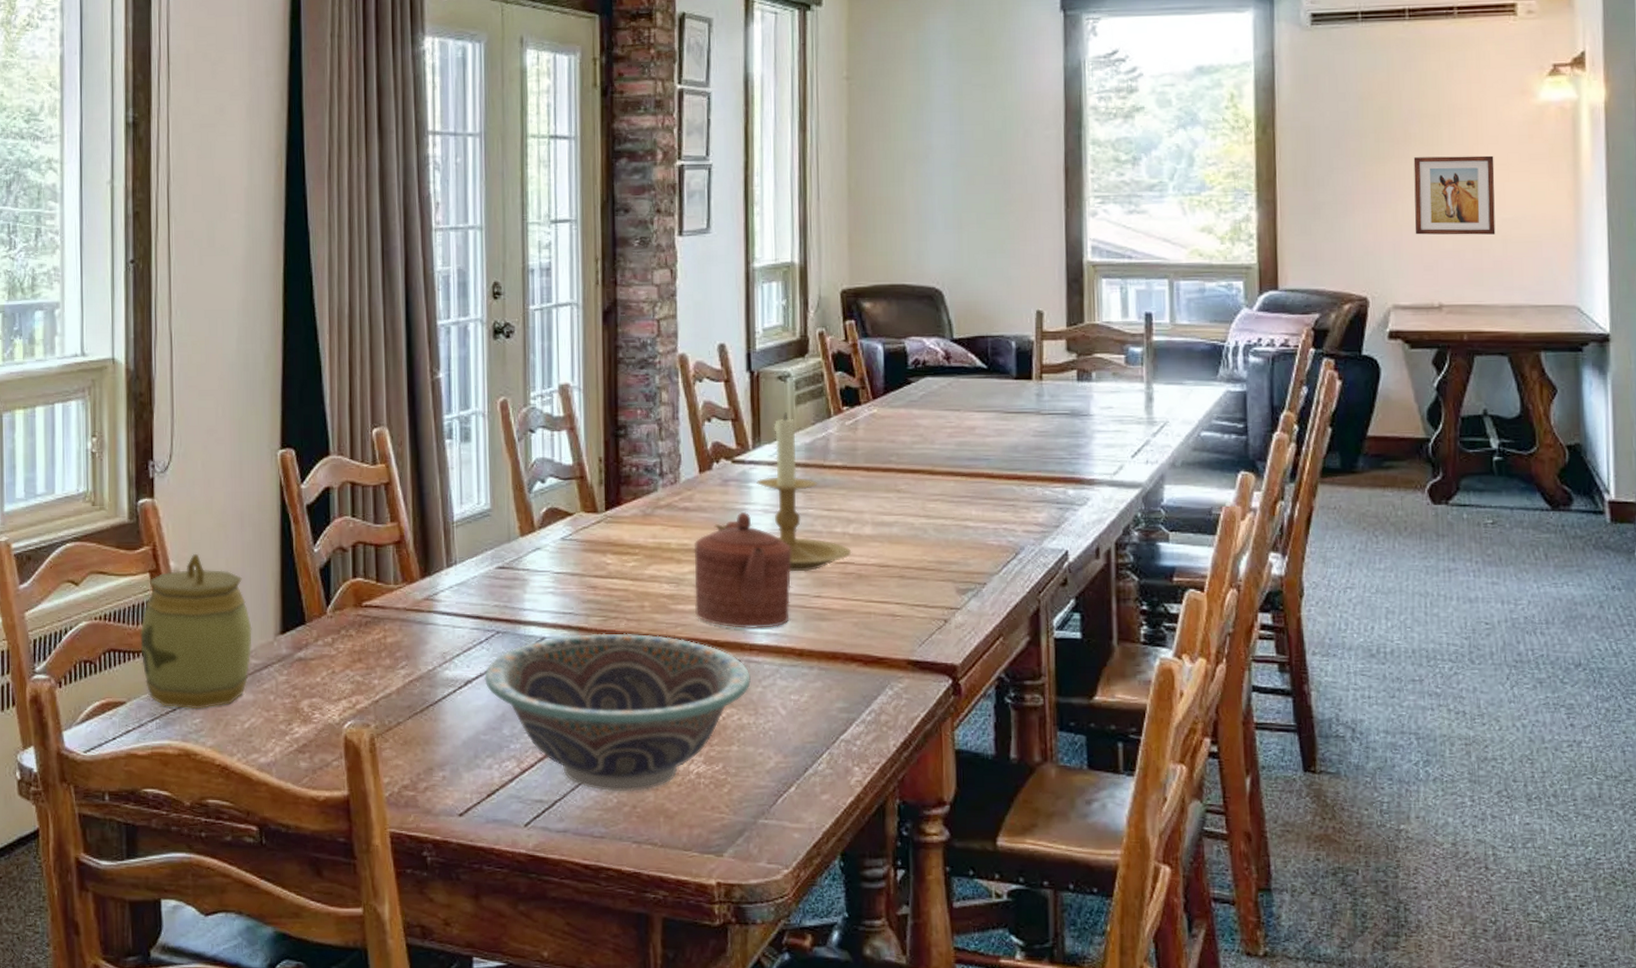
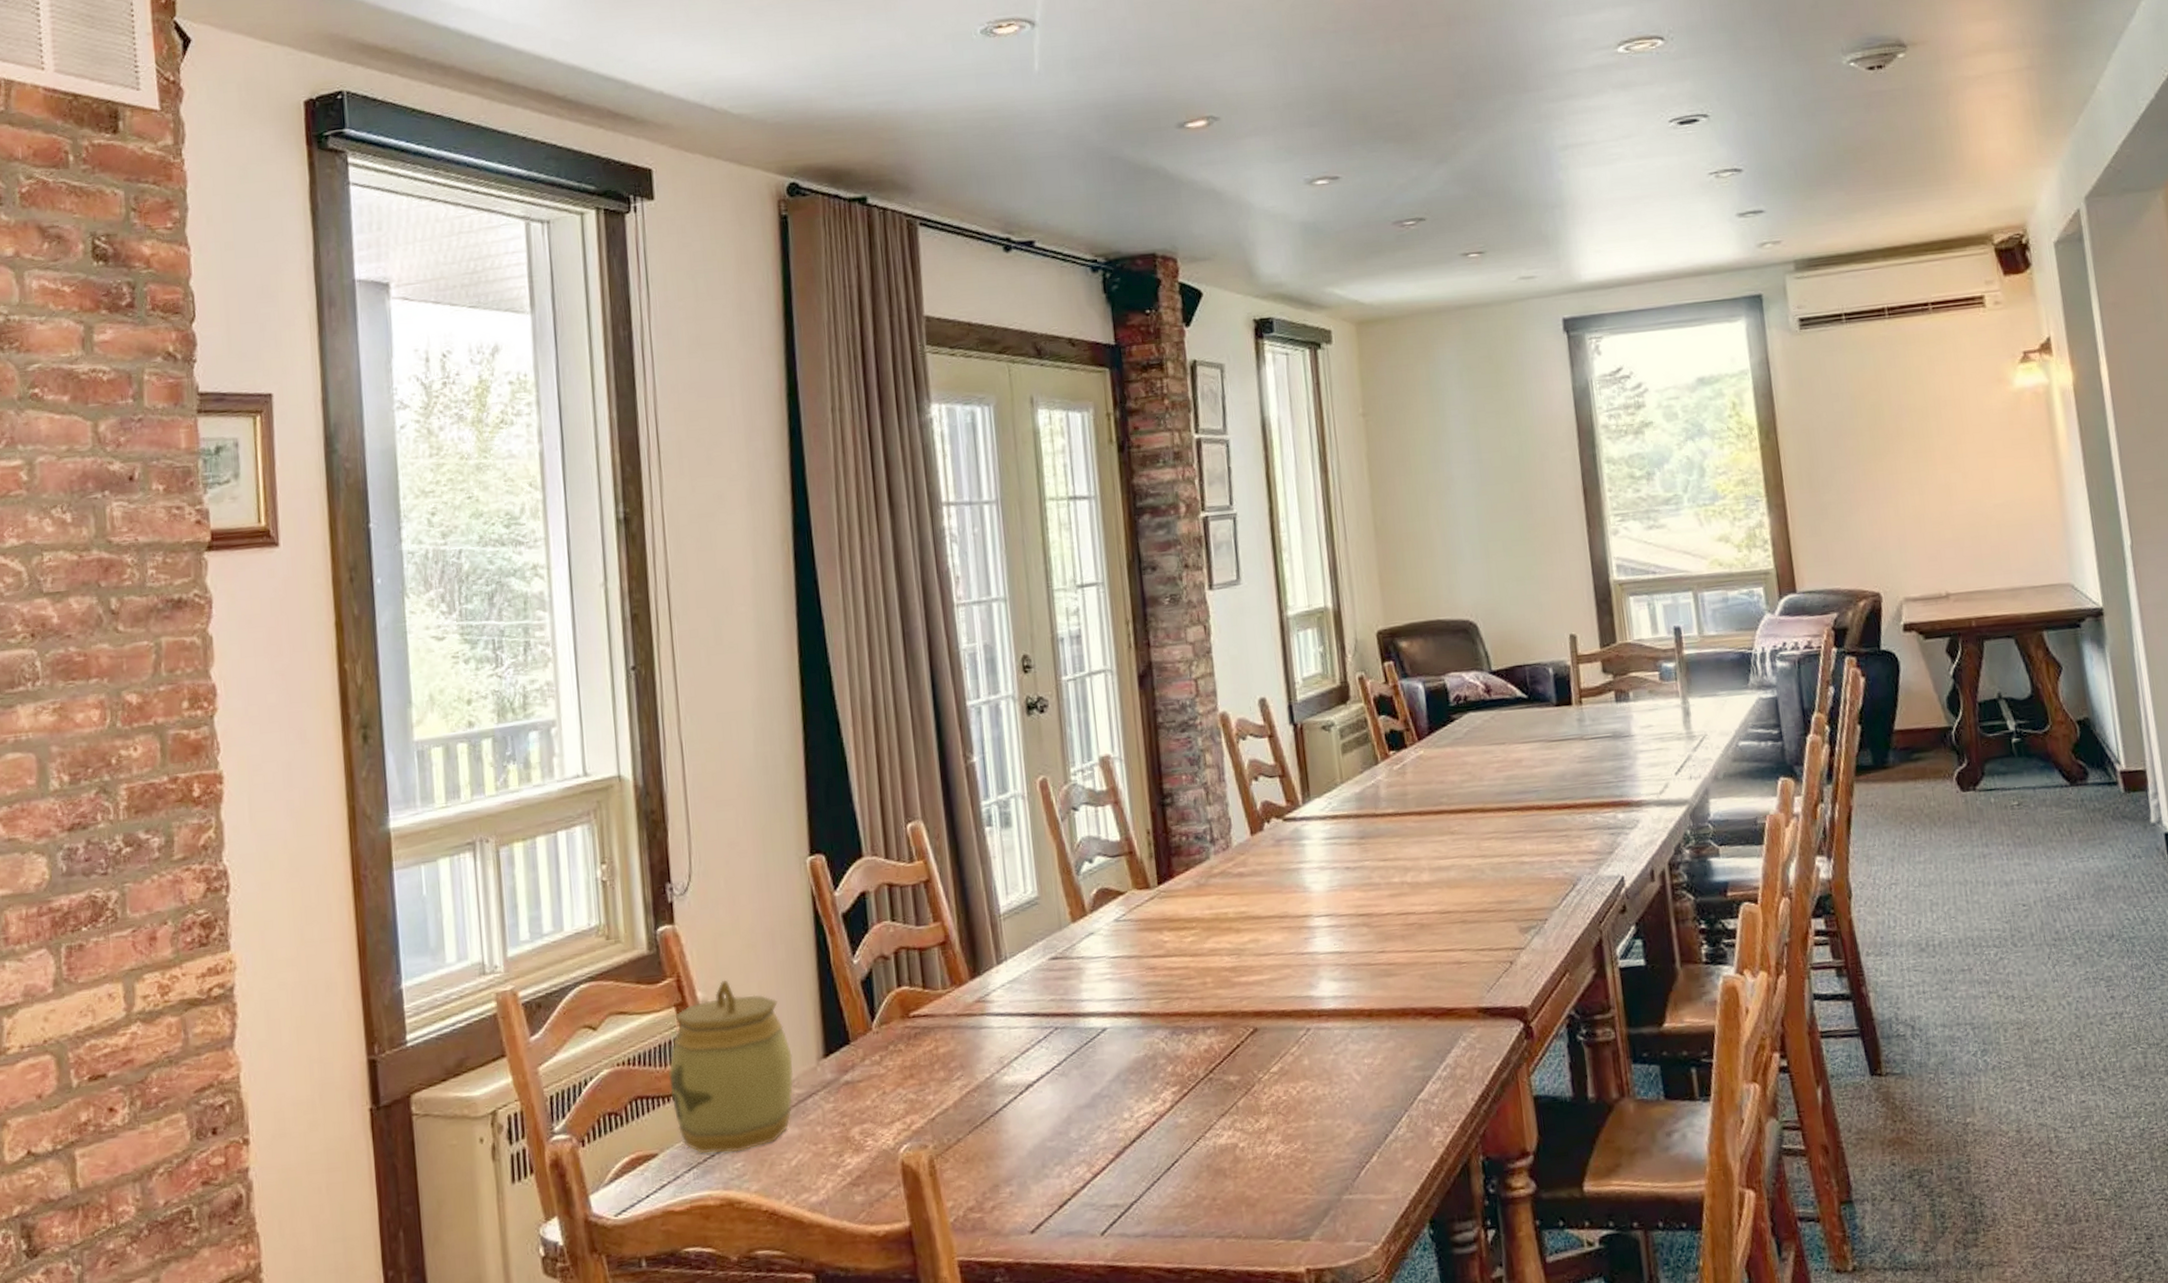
decorative bowl: present [484,633,751,791] -> none [1046,1012,1322,1186]
teapot: present [694,511,792,628] -> none [1252,871,1355,995]
candle holder: present [714,412,852,572] -> none [1270,763,1412,929]
wall art: present [1413,155,1496,235] -> none [1907,444,1990,527]

